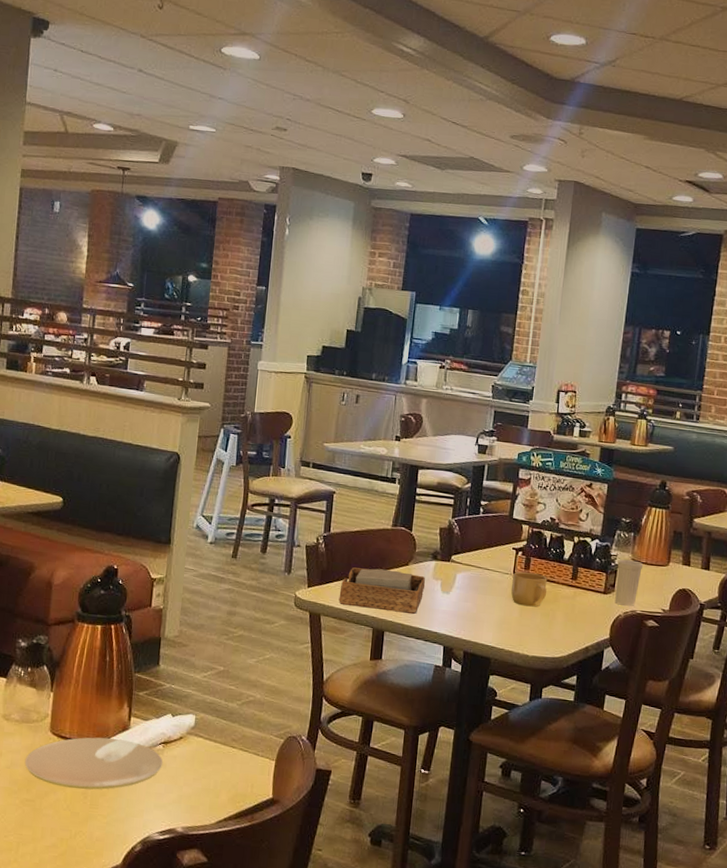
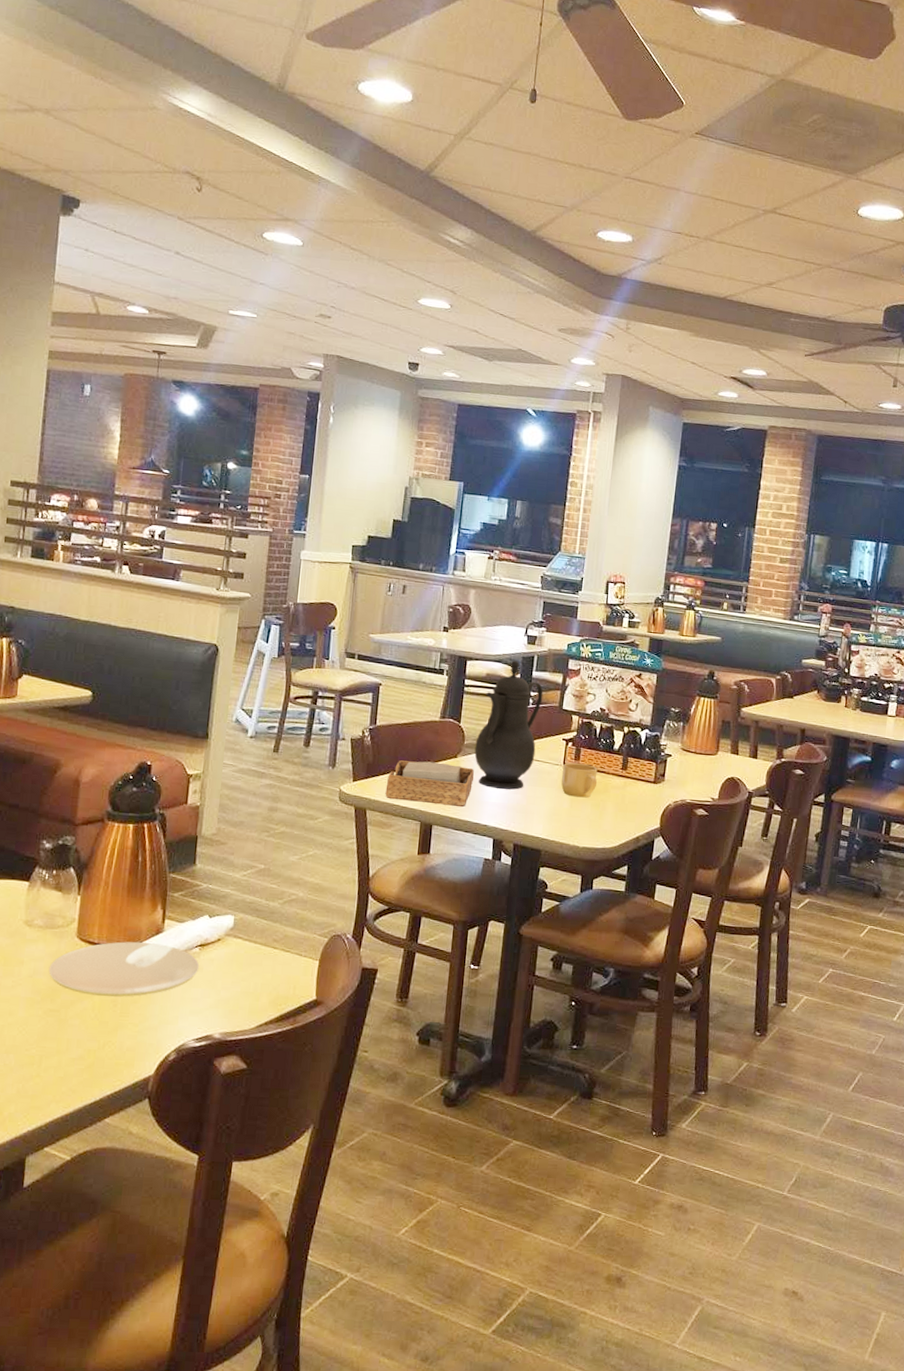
coffeepot: none [425,469,494,598] -> present [474,660,544,790]
cup: present [614,559,644,607] -> none [664,748,693,797]

